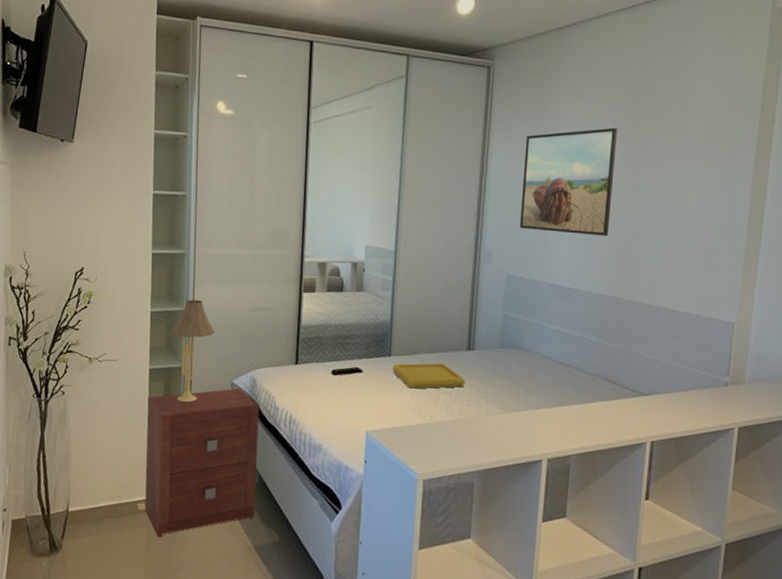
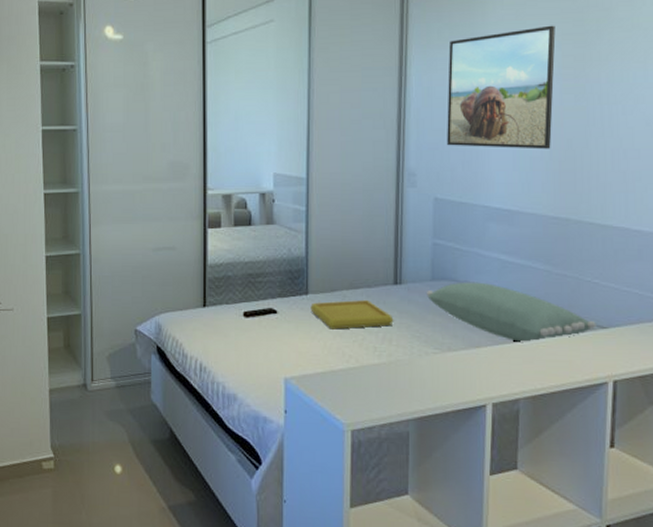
nightstand: present [144,388,260,537] -> none [47,335,168,498]
table lamp: present [171,294,216,403] -> none [68,235,115,353]
pillow: none [496,350,639,407] -> present [427,282,596,343]

